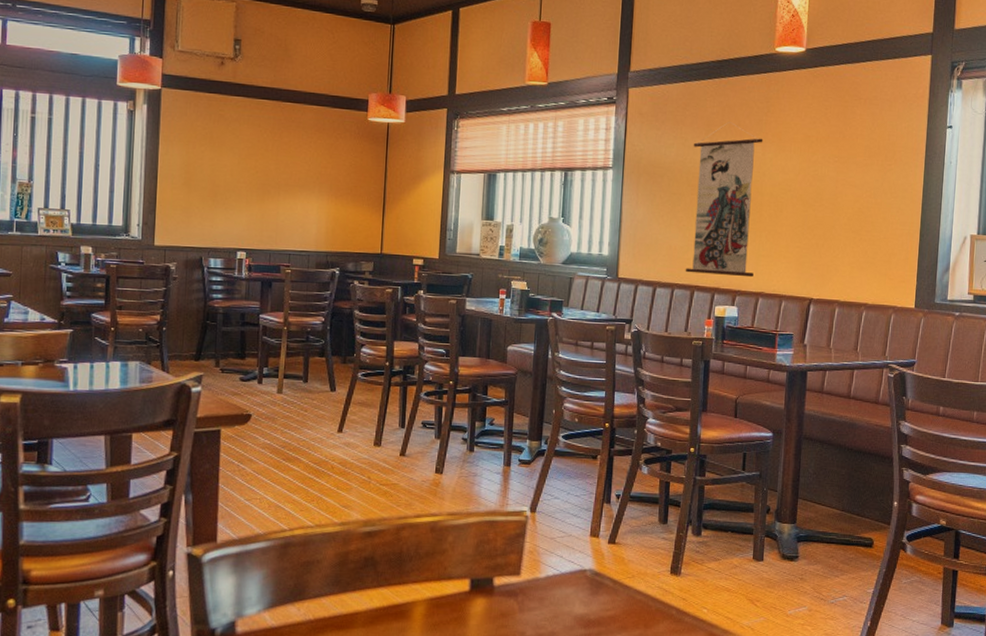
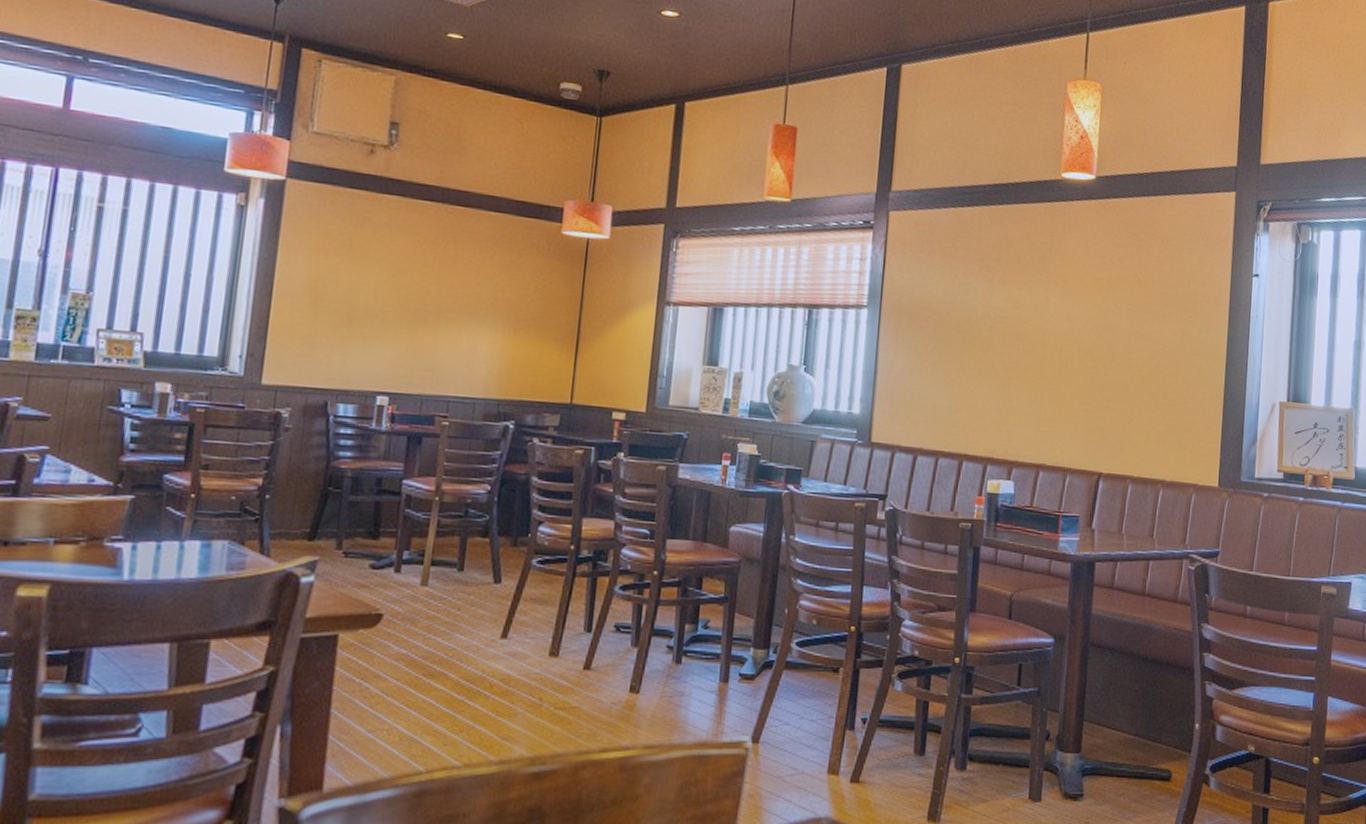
wall scroll: present [685,122,763,278] -> none [952,258,1047,446]

